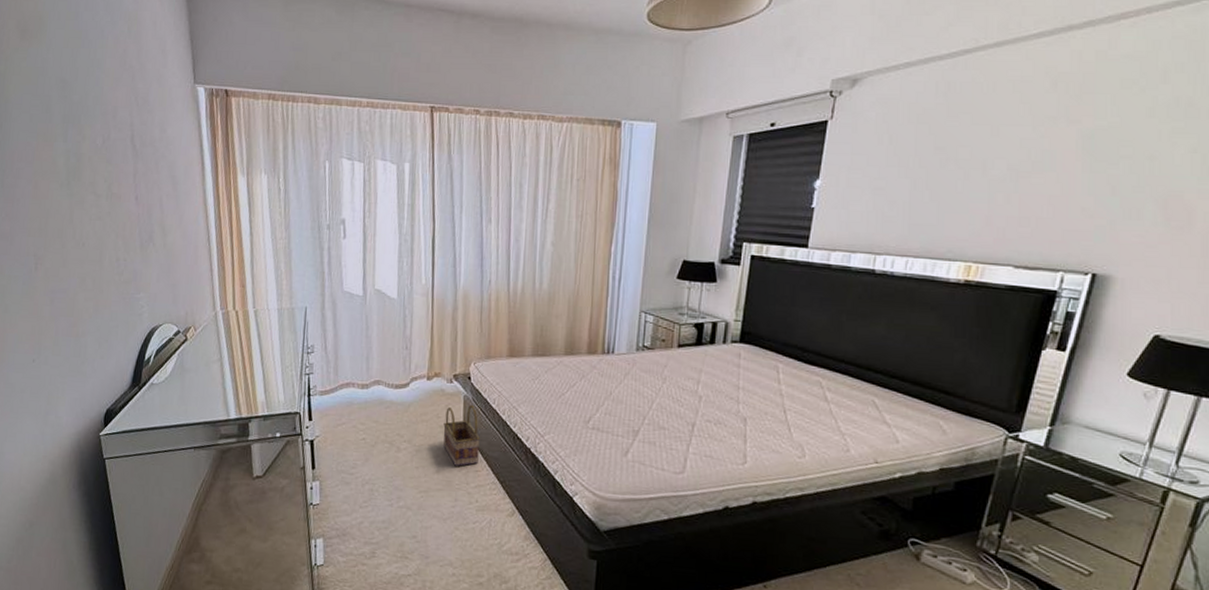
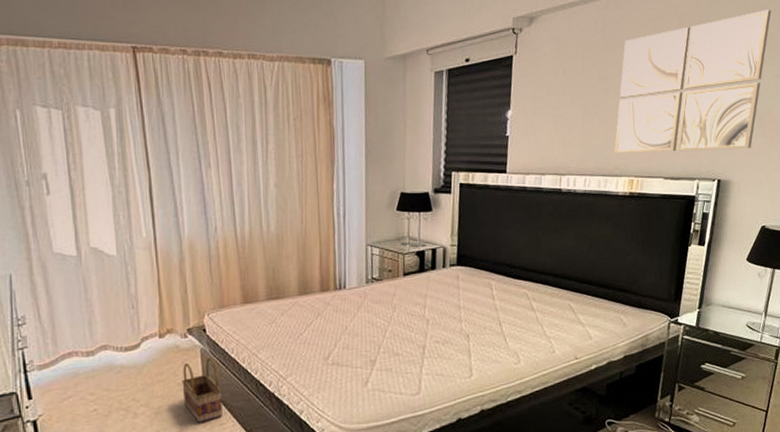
wall art: none [949,69,1192,239] -> present [614,9,771,154]

